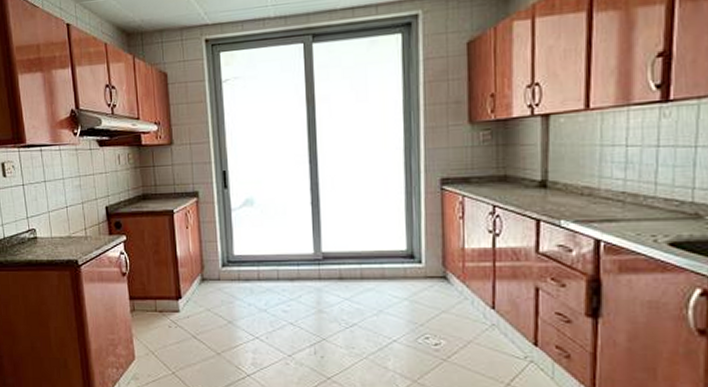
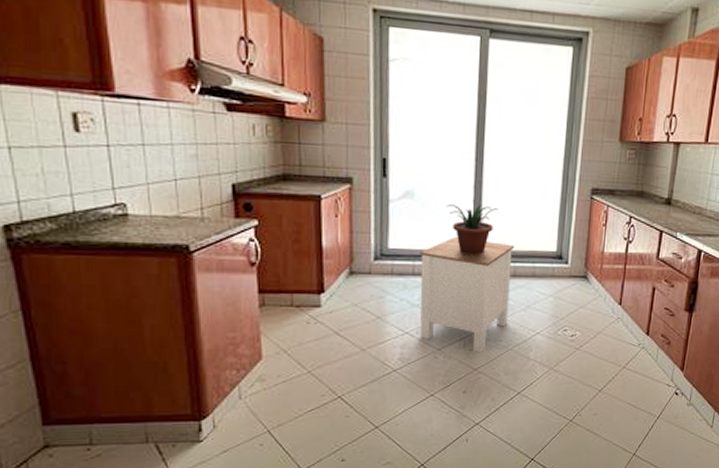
side table: none [263,240,360,361] -> present [420,236,514,353]
potted plant: none [285,205,338,257] -> present [446,203,499,254]

